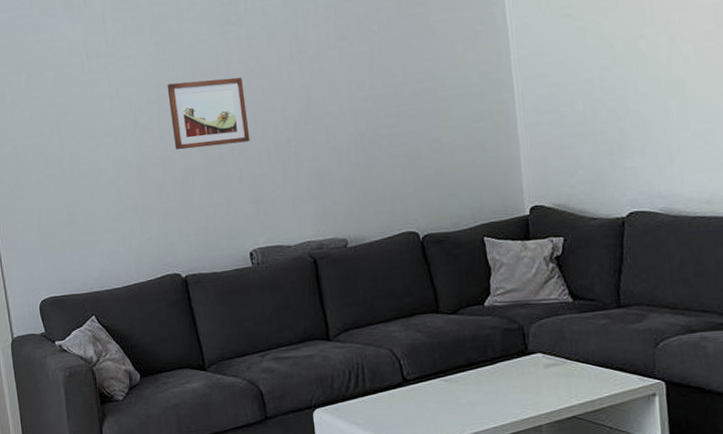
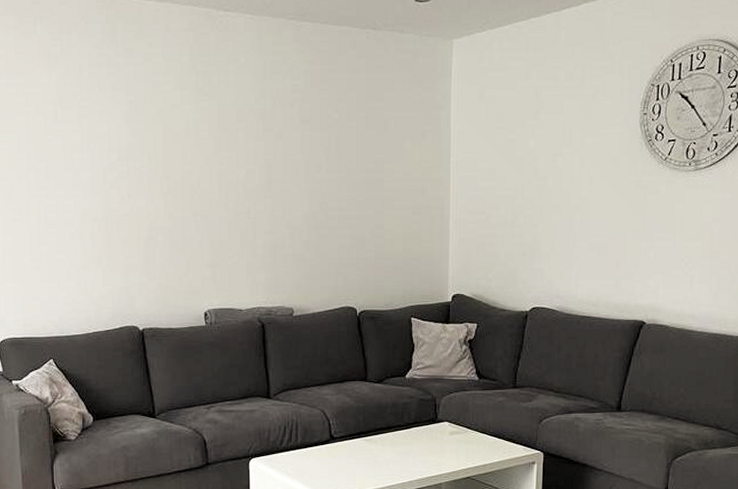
wall art: present [167,77,250,150] -> none [138,144,213,209]

